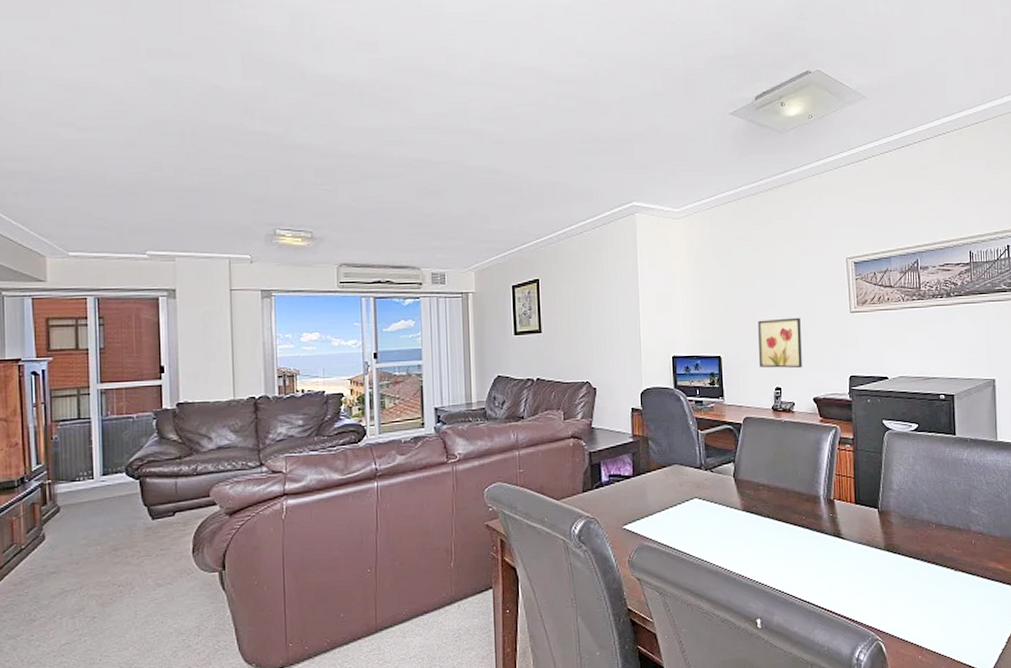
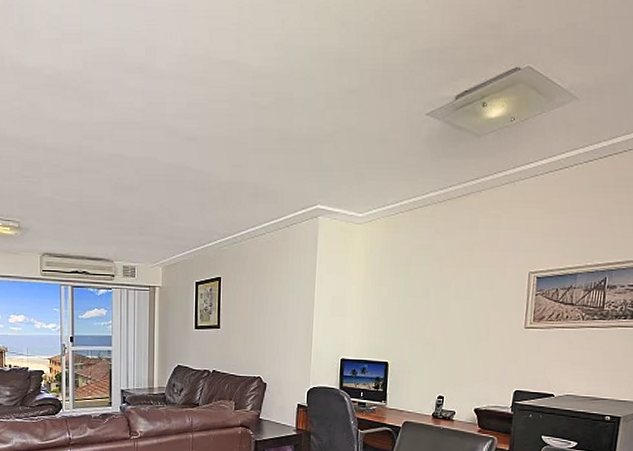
wall art: present [758,317,802,369] -> none [424,329,472,380]

